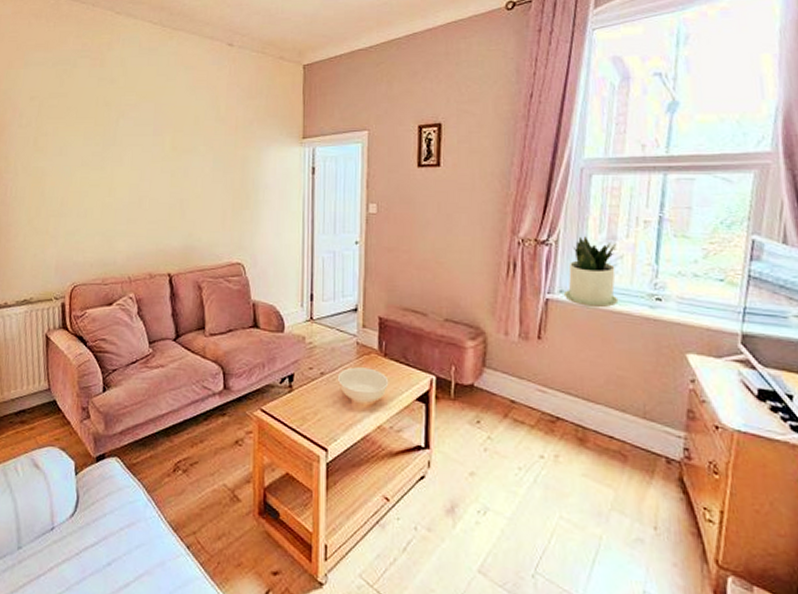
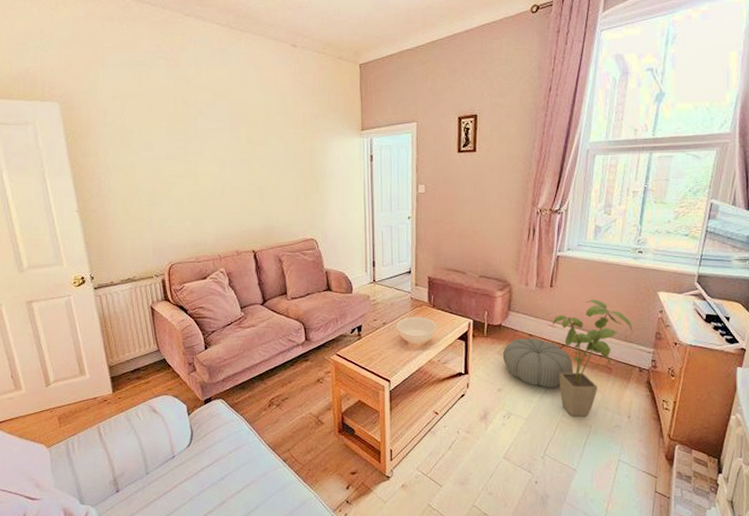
pouf: none [475,405,572,476] -> present [502,338,573,387]
house plant: none [541,358,654,523] -> present [552,299,633,417]
planter: present [563,236,619,308] -> none [570,205,612,261]

